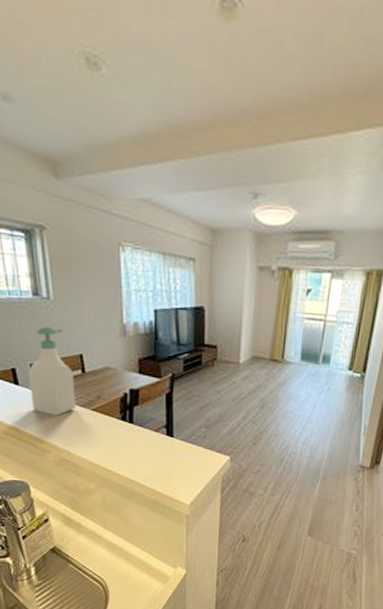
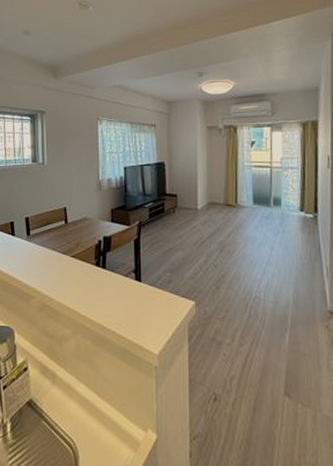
soap bottle: present [29,326,76,417] -> none [23,185,59,264]

